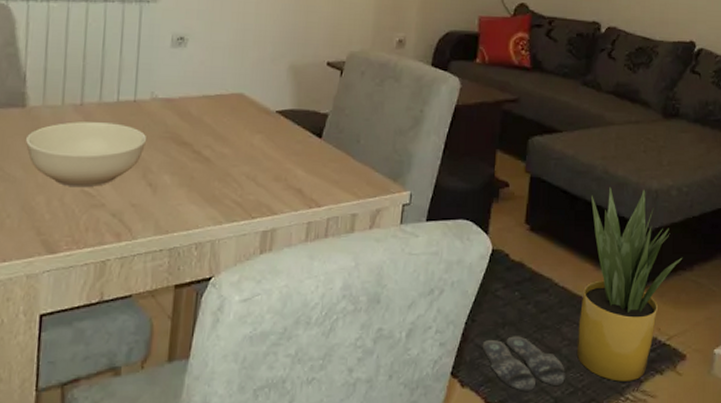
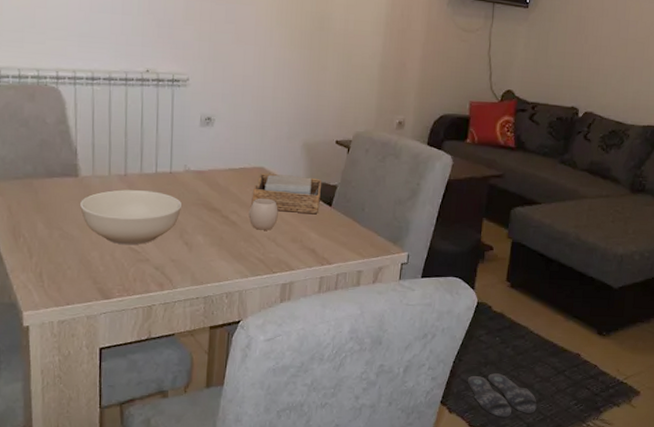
cup: none [224,129,260,167] -> present [248,198,278,230]
napkin holder: none [228,101,311,148] -> present [251,173,322,215]
planter: present [576,187,683,382] -> none [547,252,642,412]

